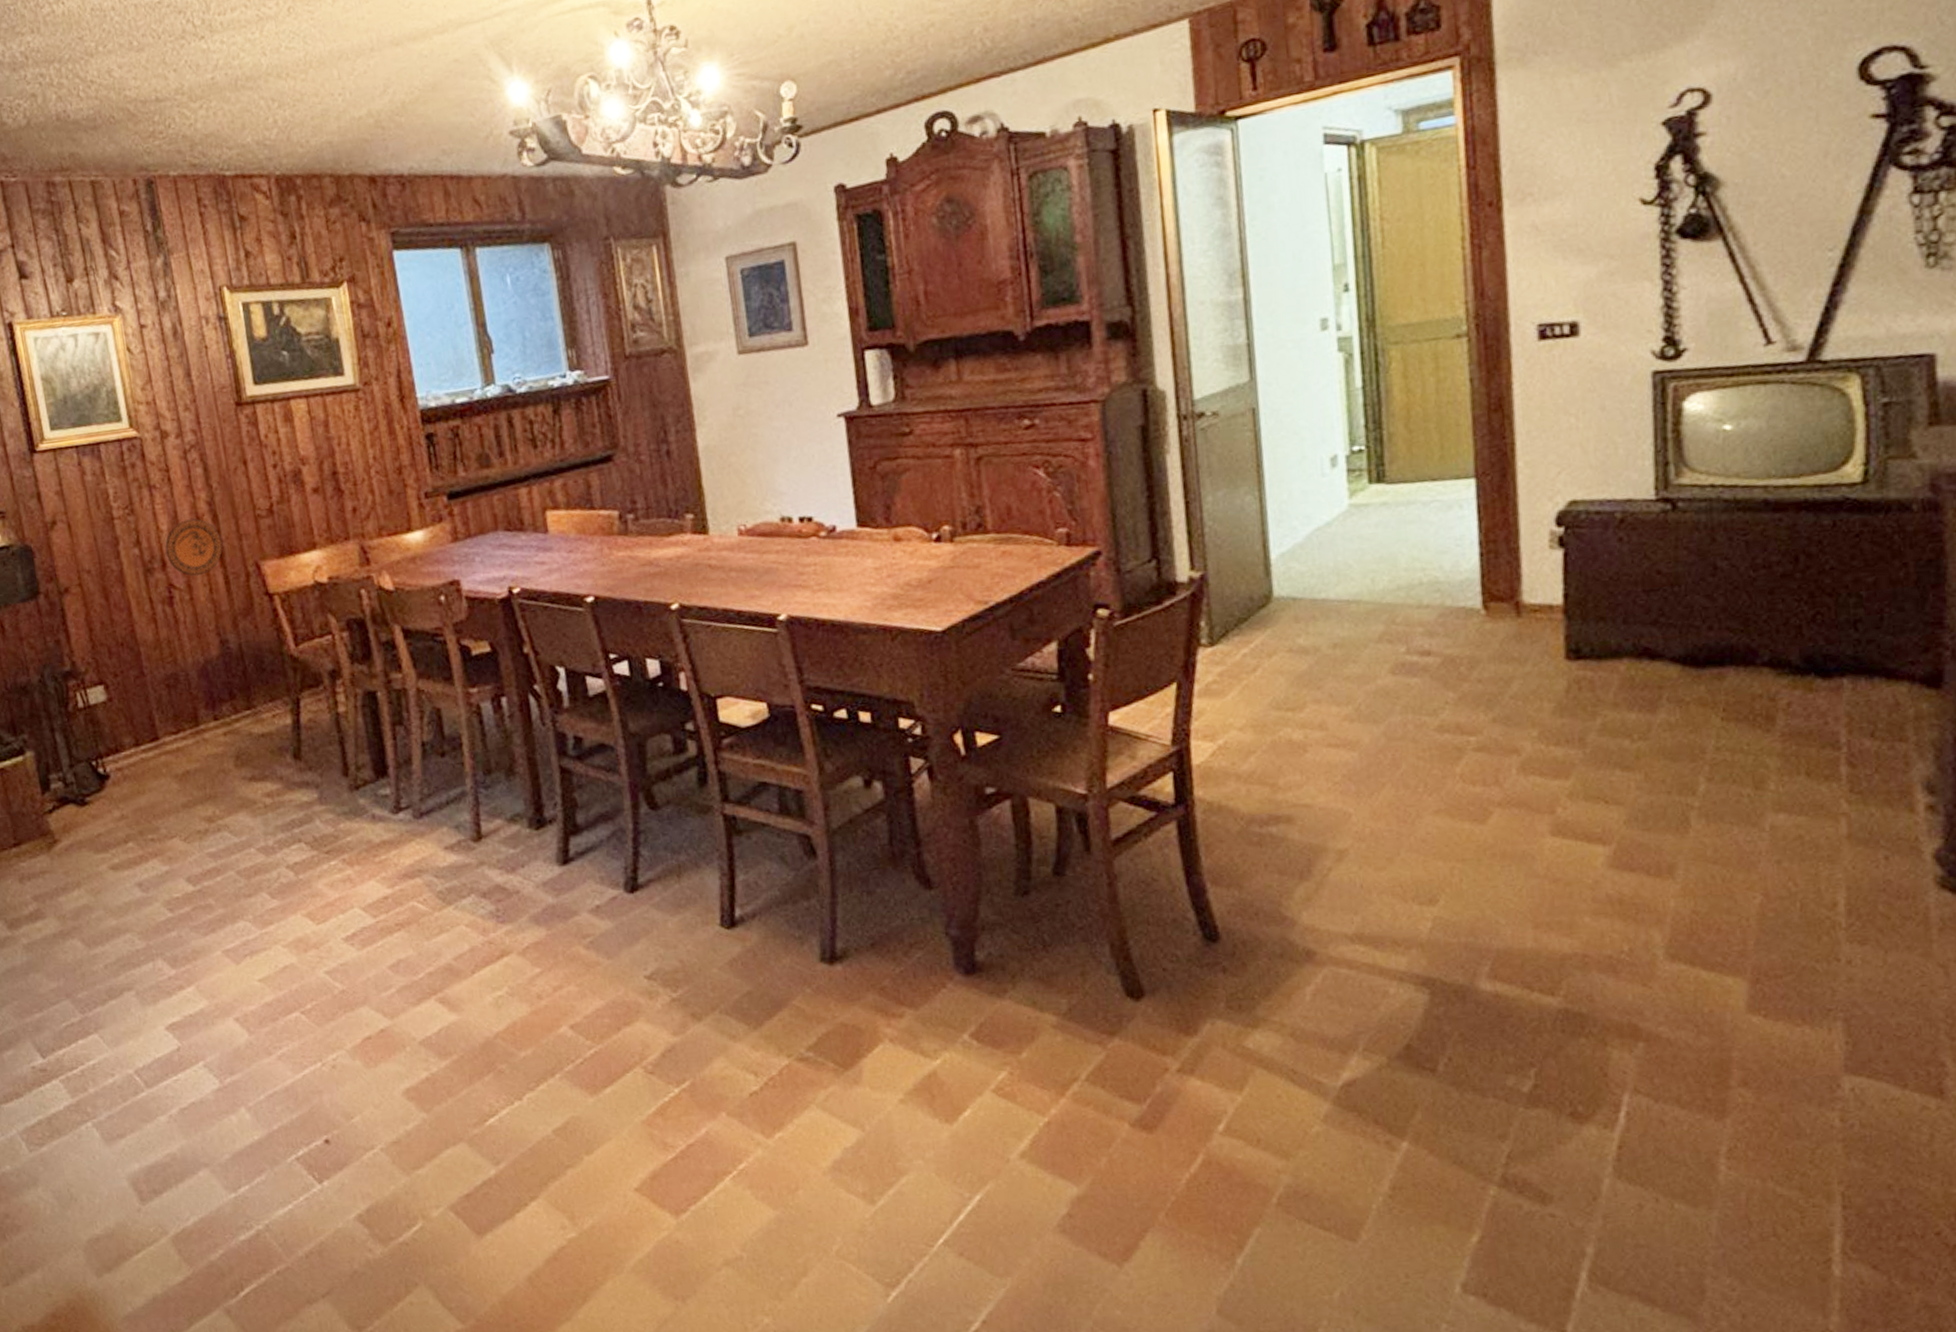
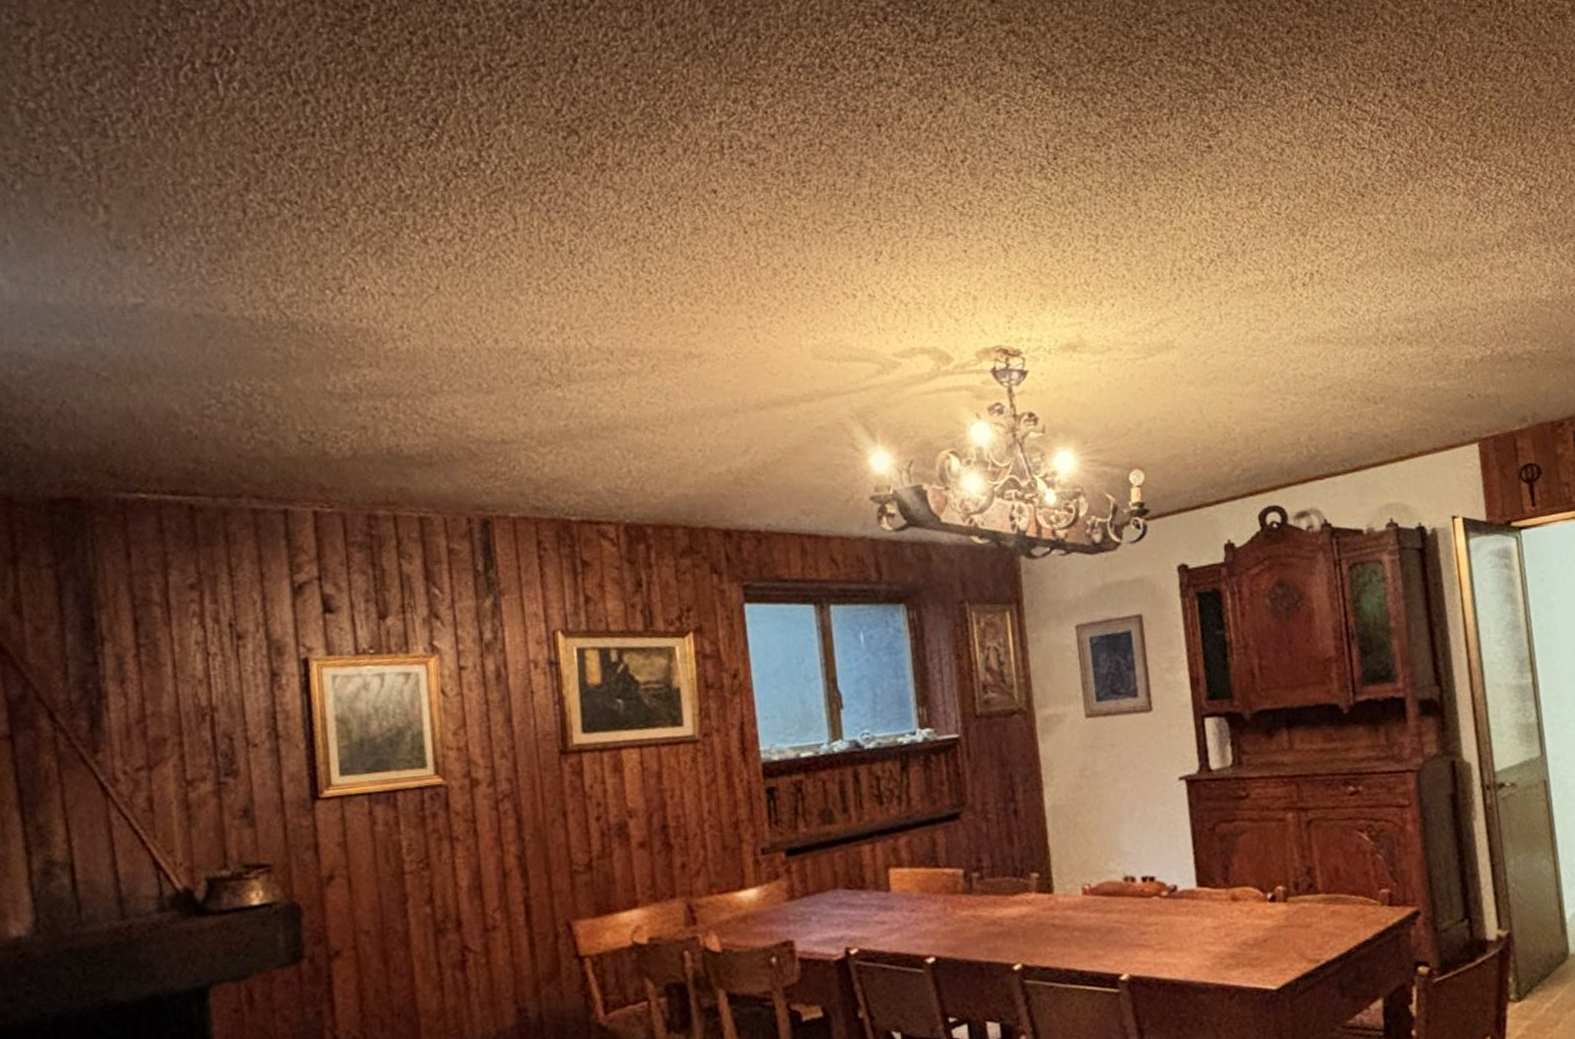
decorative plate: present [165,518,223,576] -> none [463,874,531,938]

